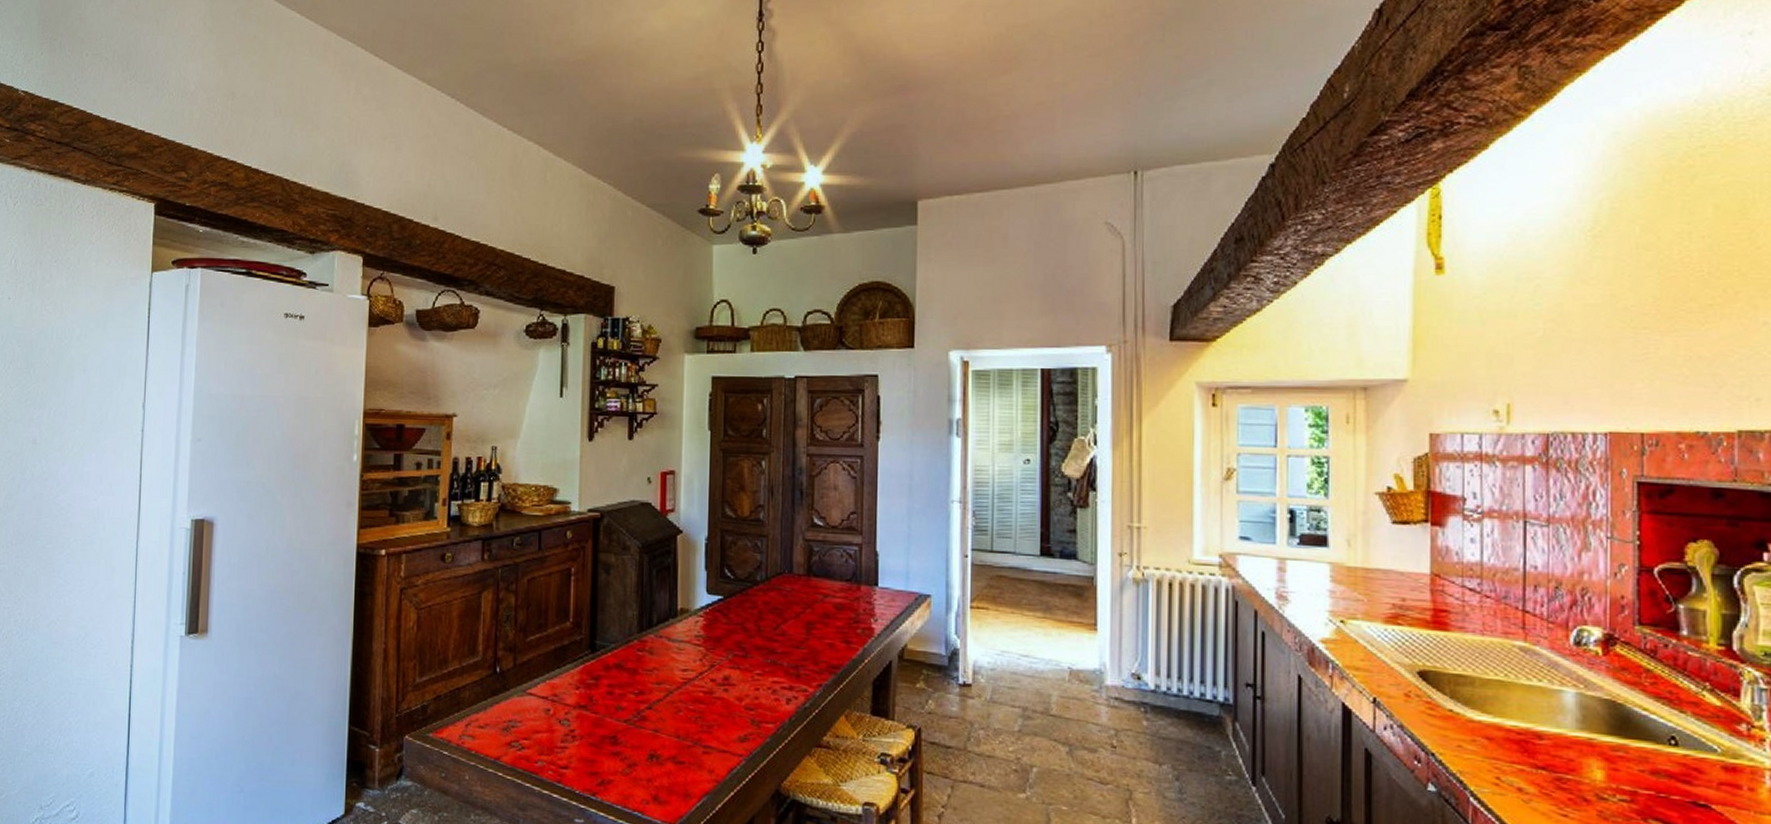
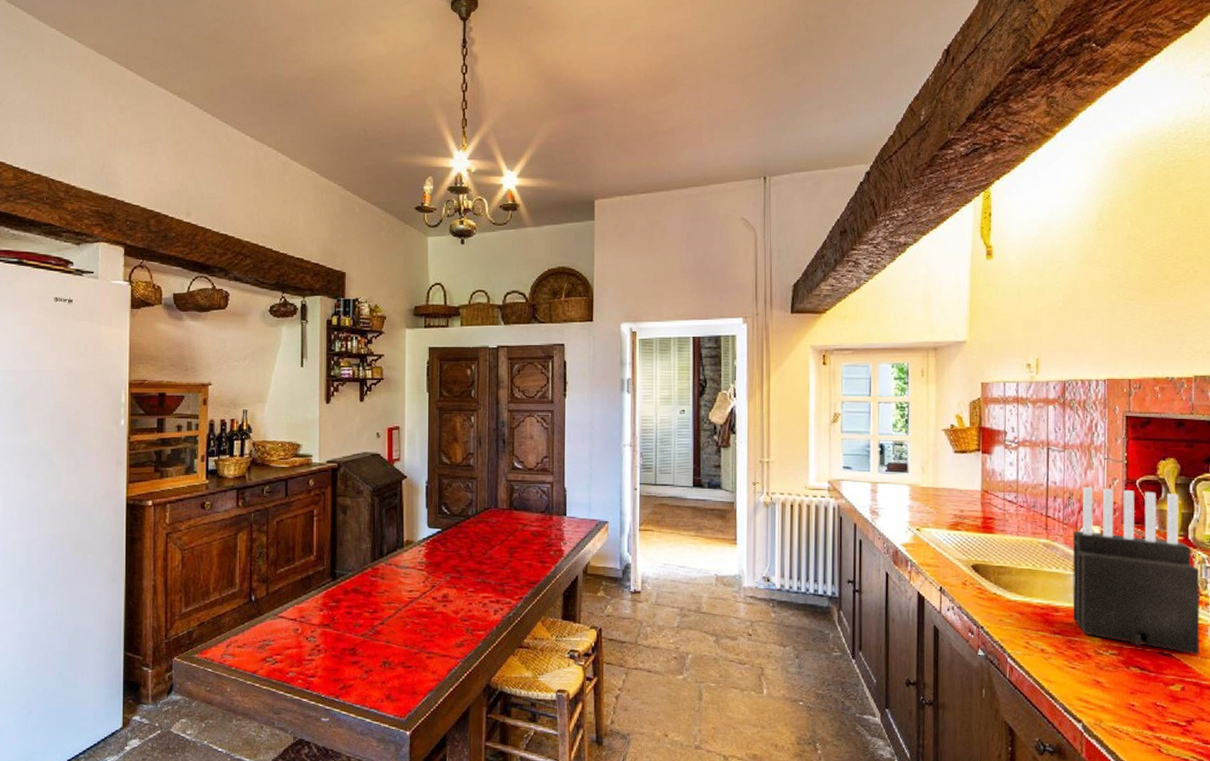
knife block: none [1561,573,1752,809] -> present [1072,486,1200,655]

